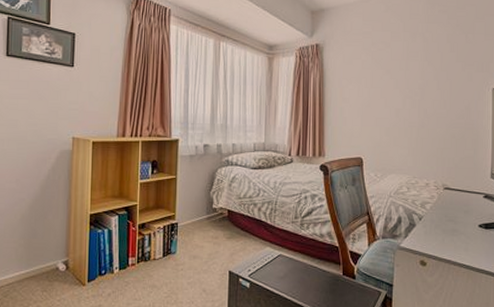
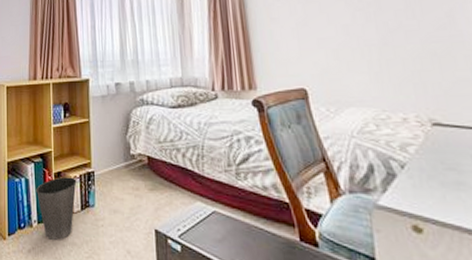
waste basket: none [119,228,160,285] -> present [36,177,77,241]

